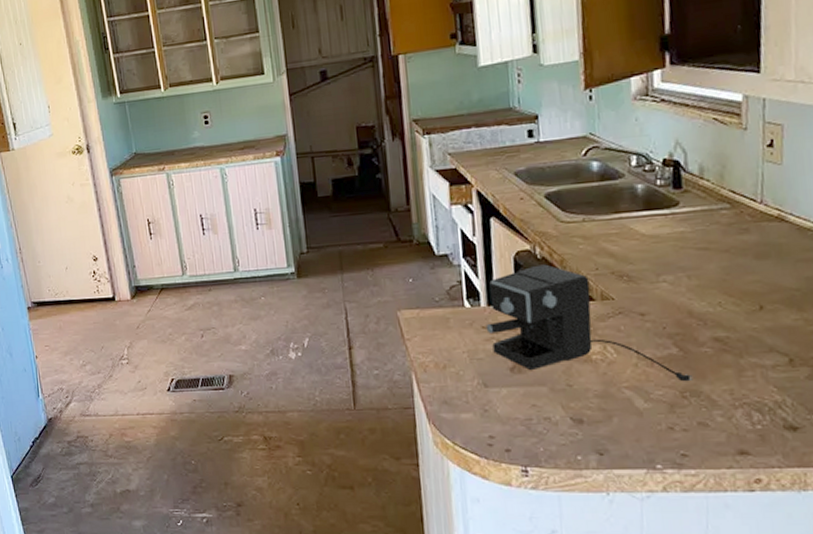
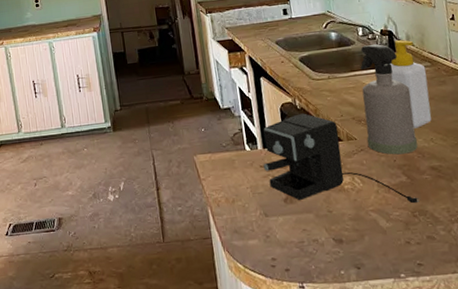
spray bottle: none [628,178,699,321] -> present [360,44,418,155]
soap bottle: none [671,173,724,289] -> present [391,40,432,129]

